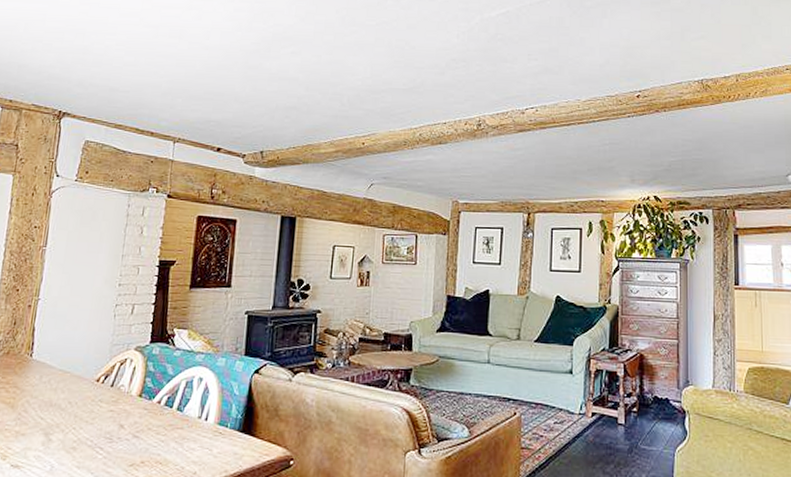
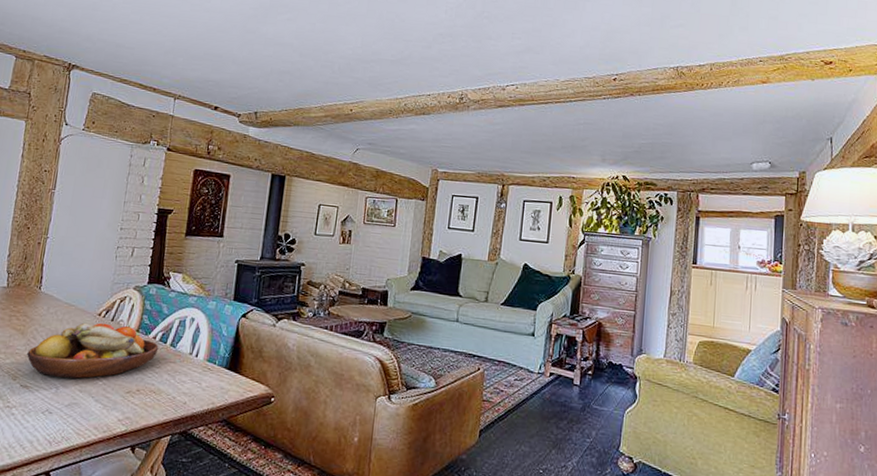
fruit bowl: none [18,389,164,455] -> present [27,323,159,379]

